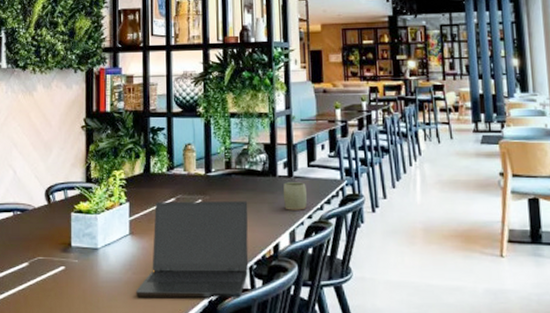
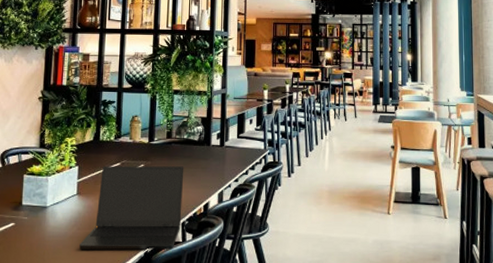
mug: present [282,182,308,210] -> none [215,151,236,175]

